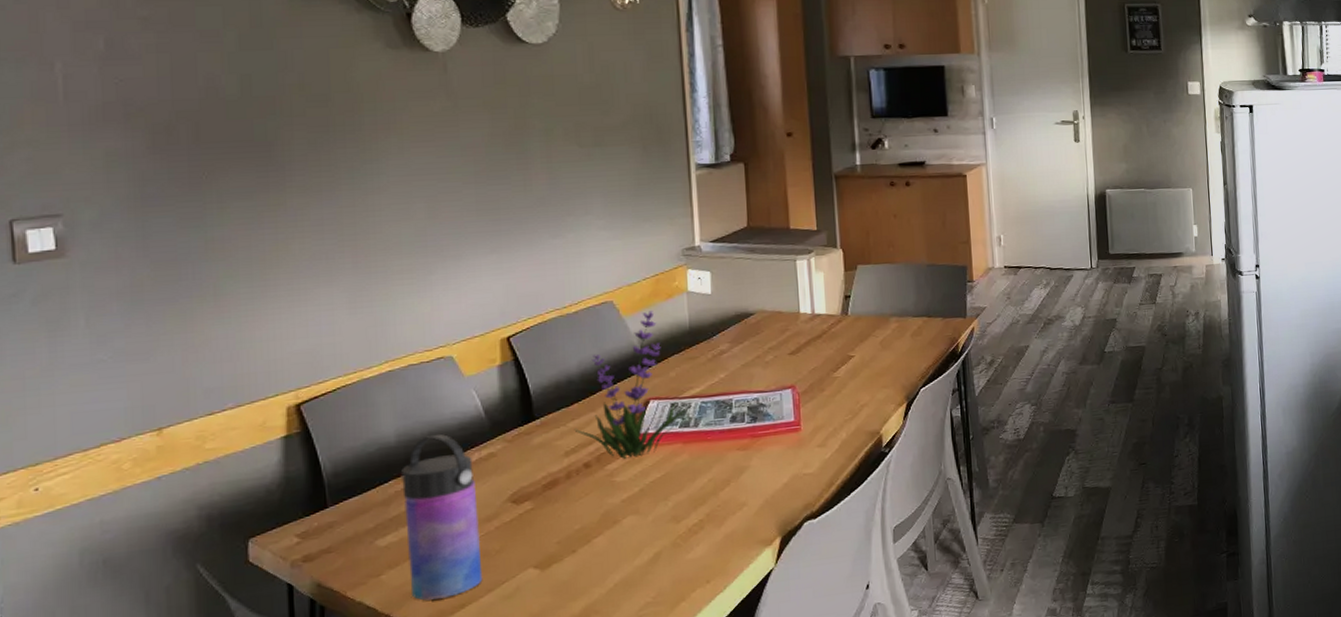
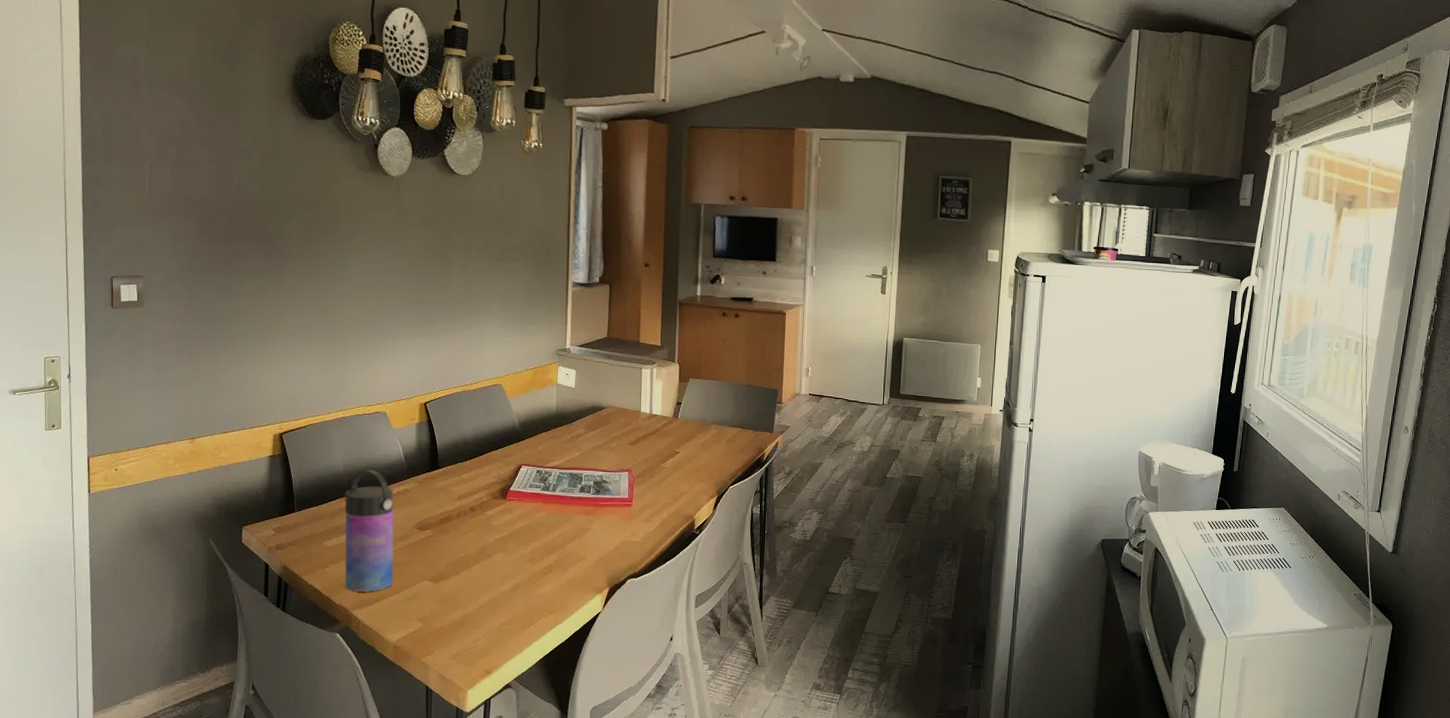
plant: present [574,311,686,460] -> none [465,396,548,509]

